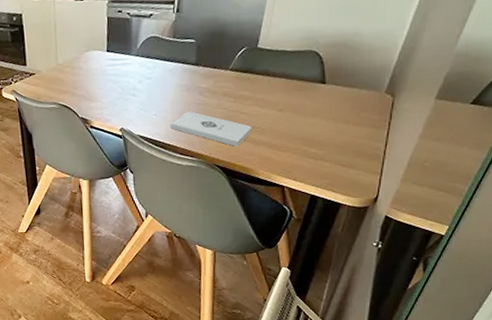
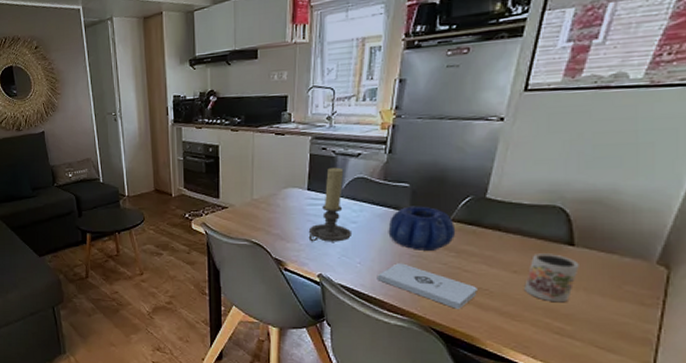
candle holder: none [110,28,148,100] -> present [308,167,353,242]
decorative bowl: none [178,59,234,99] -> present [388,206,456,250]
mug: none [288,92,329,133] -> present [524,254,579,303]

